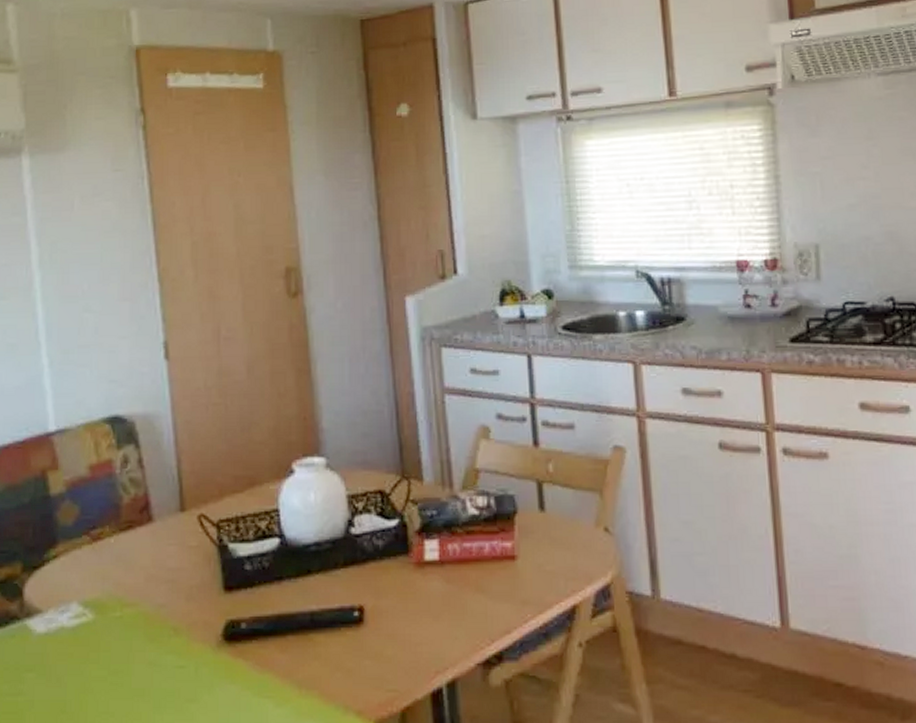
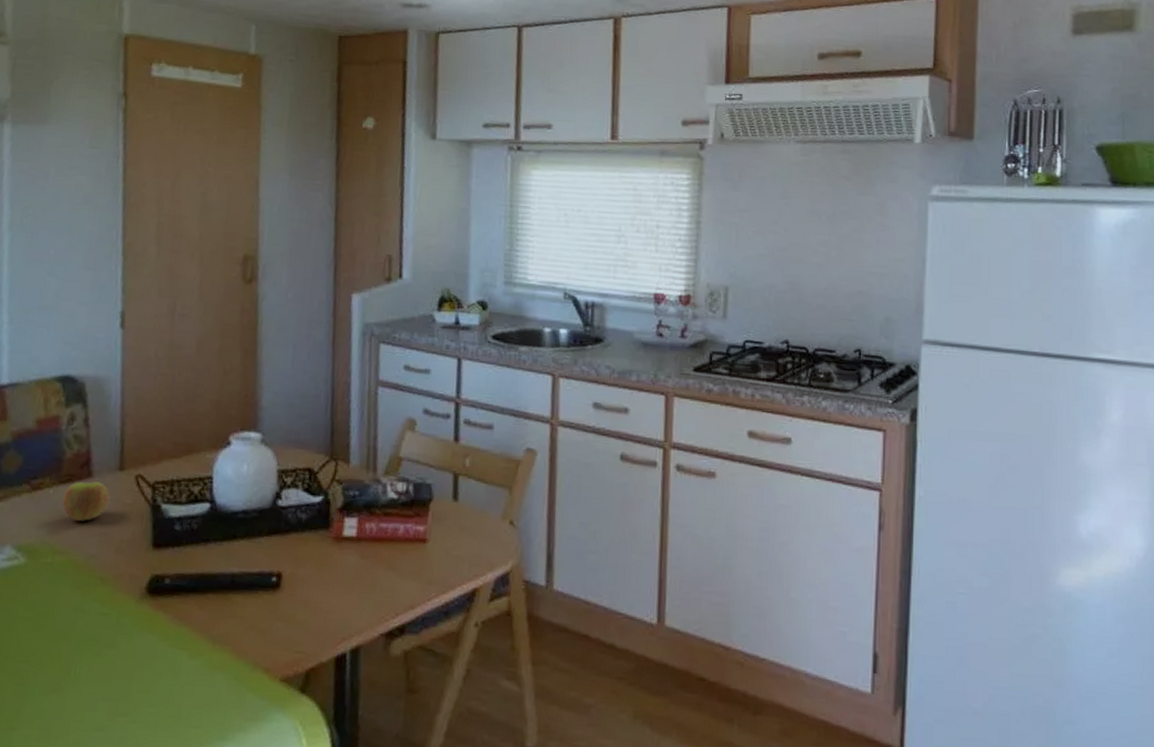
apple: none [125,526,174,569] -> present [62,482,110,521]

